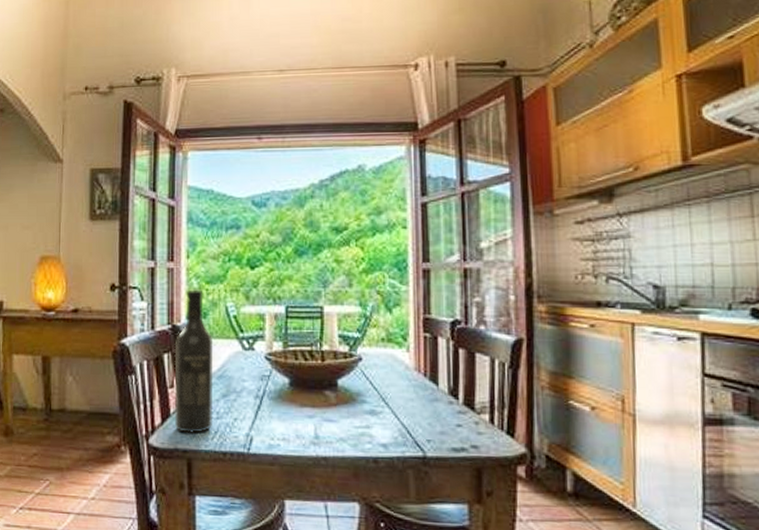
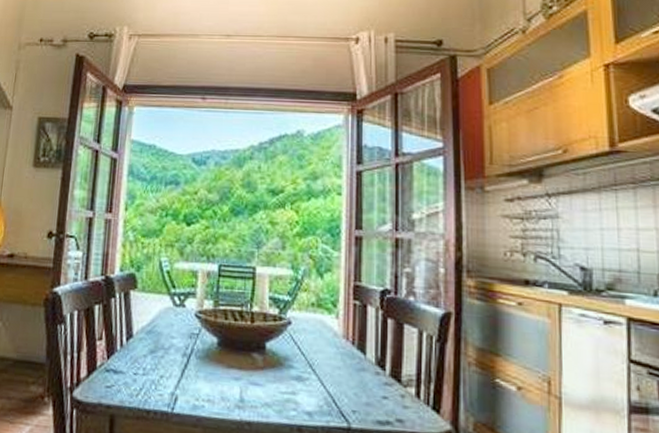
wine bottle: present [174,289,214,434] -> none [100,242,145,389]

